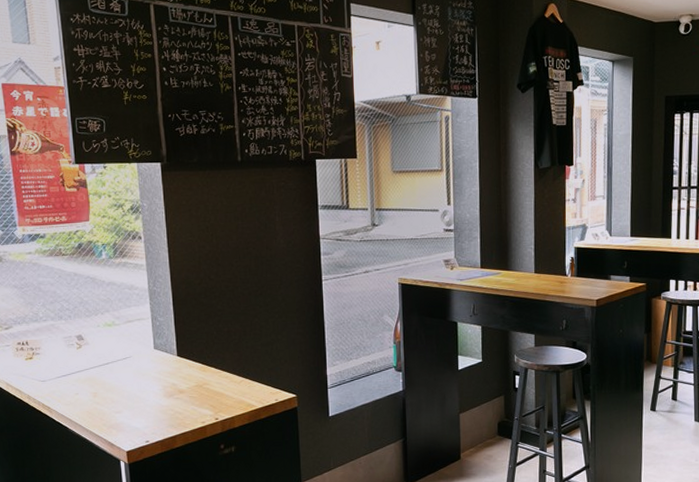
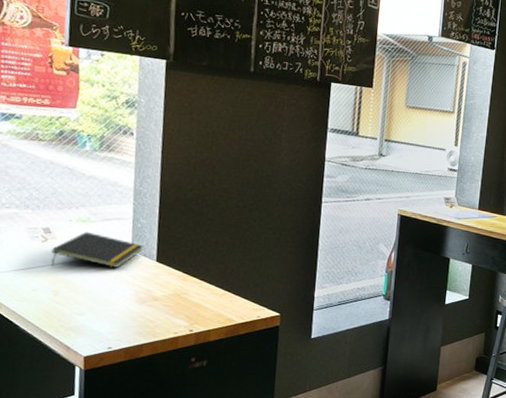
notepad: none [86,335,164,370] -> present [51,231,144,268]

